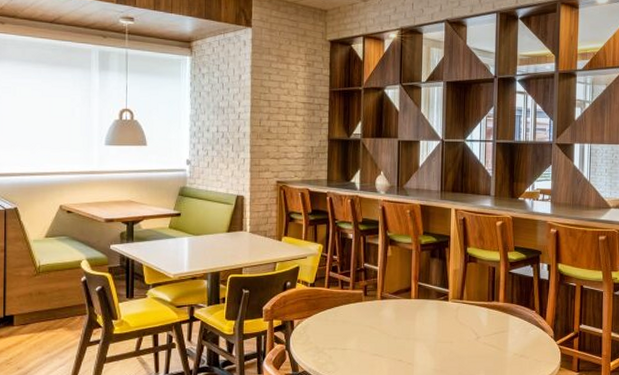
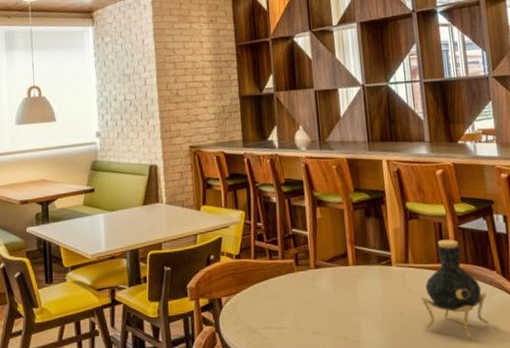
vase: none [469,282,525,365] -> present [420,239,489,338]

